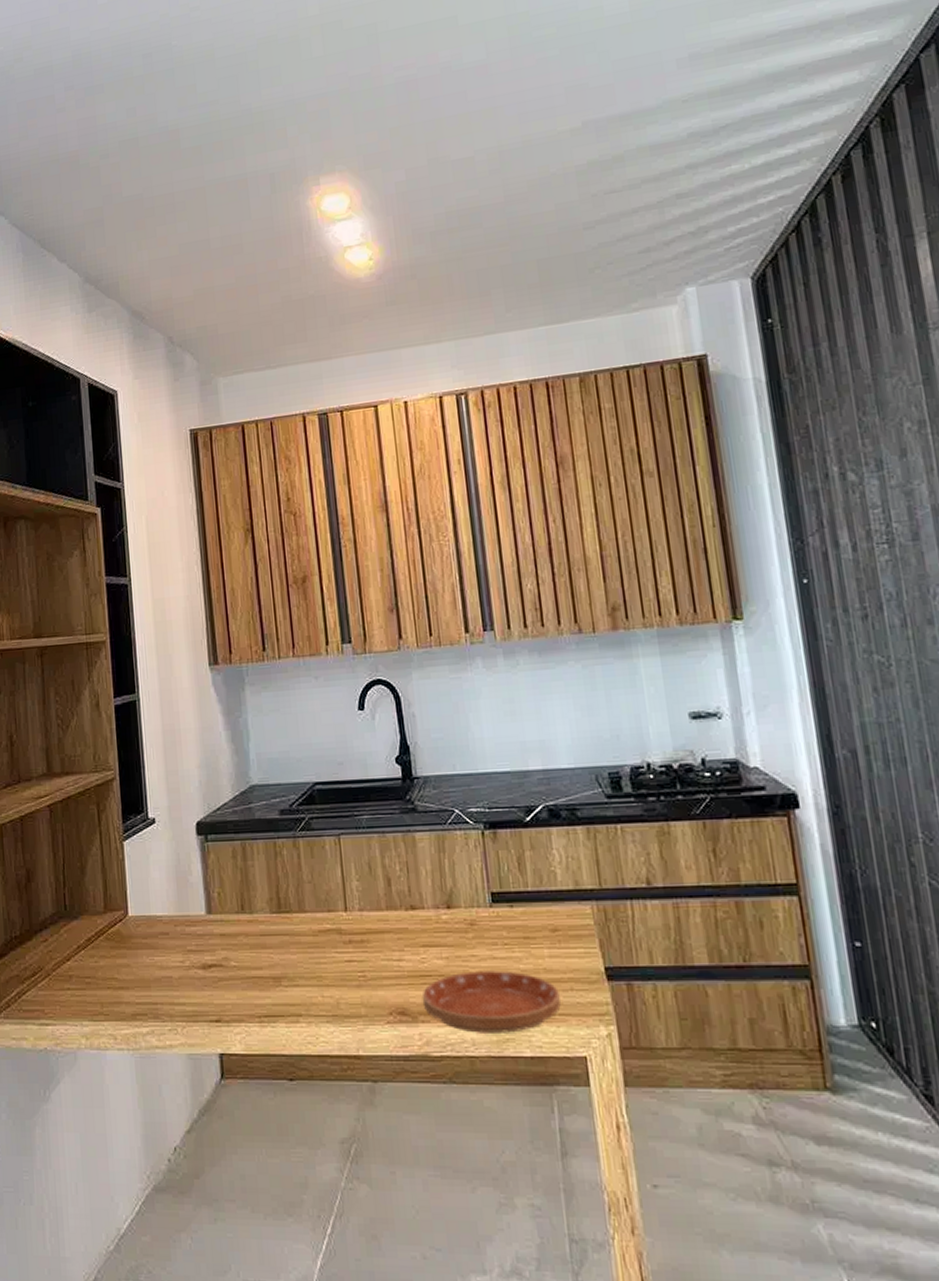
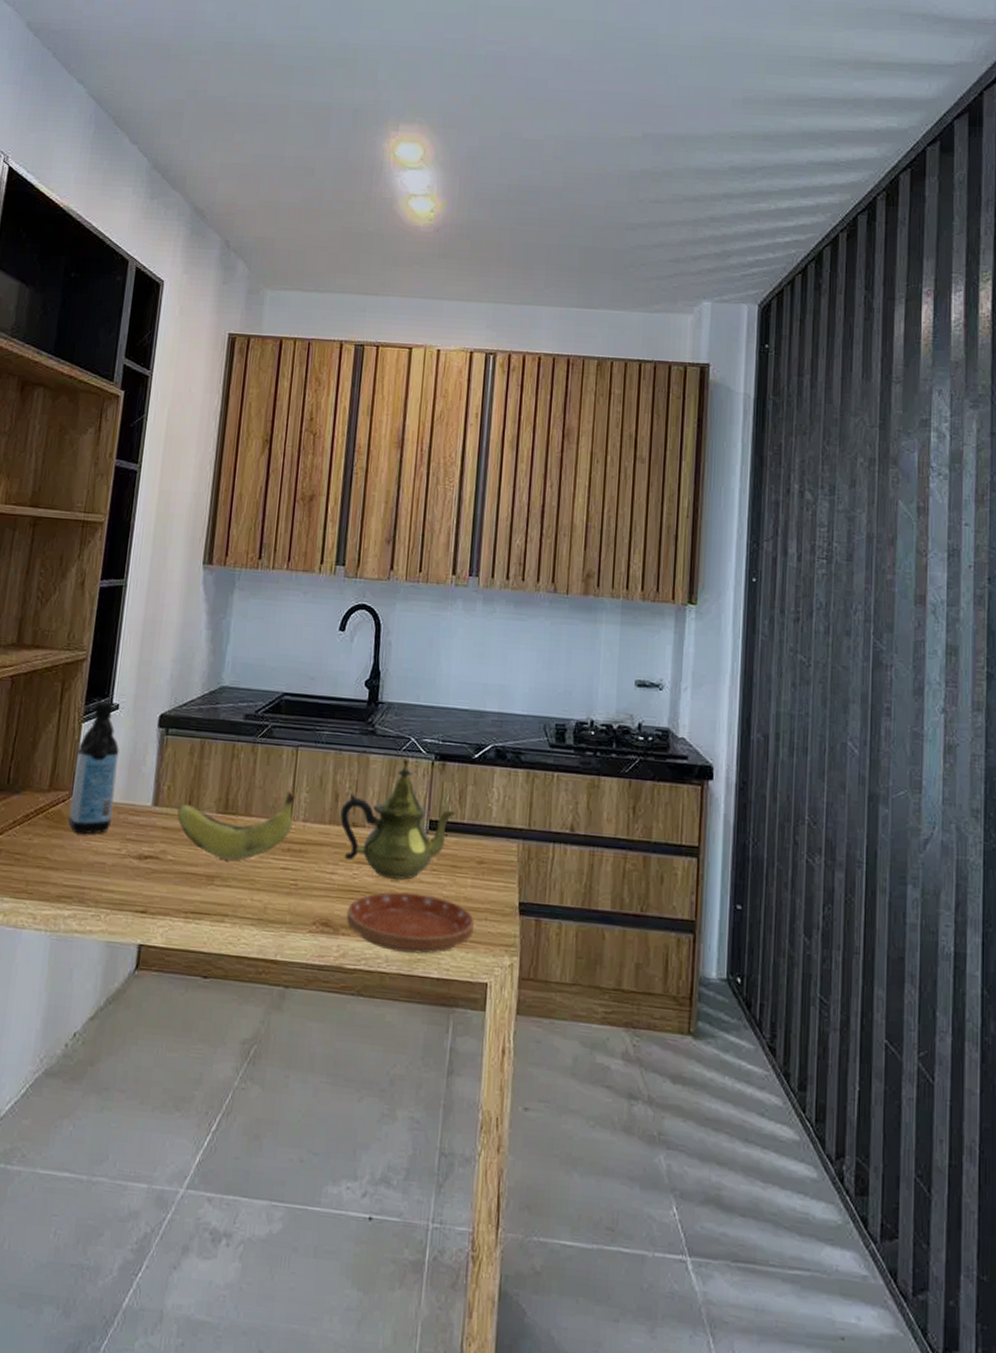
water bottle: none [123,817,170,952] -> present [68,701,120,835]
banana: none [231,881,350,959] -> present [176,790,295,860]
teapot: none [395,832,518,958] -> present [340,758,457,880]

